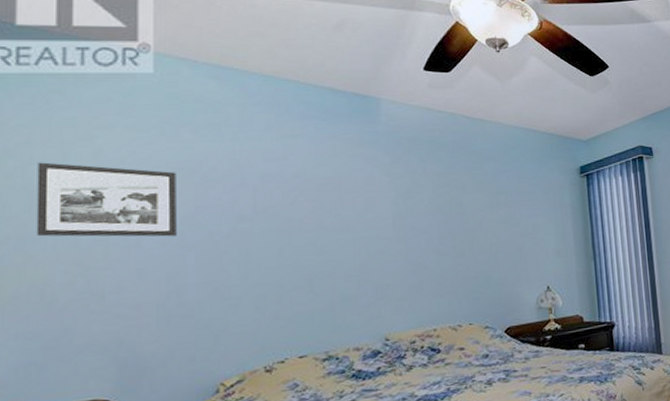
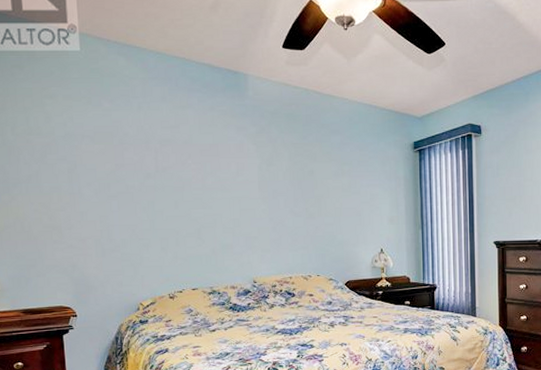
picture frame: present [36,162,177,237] -> none [10,124,104,188]

